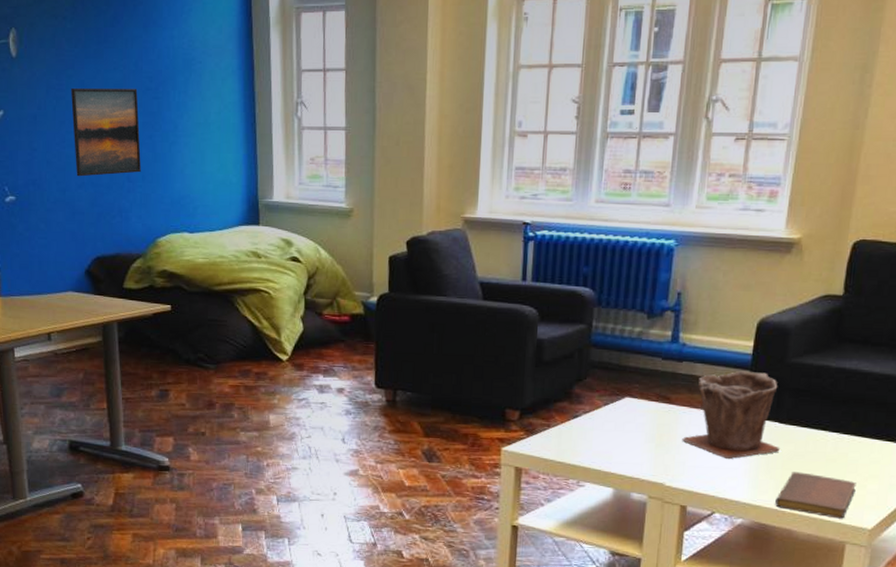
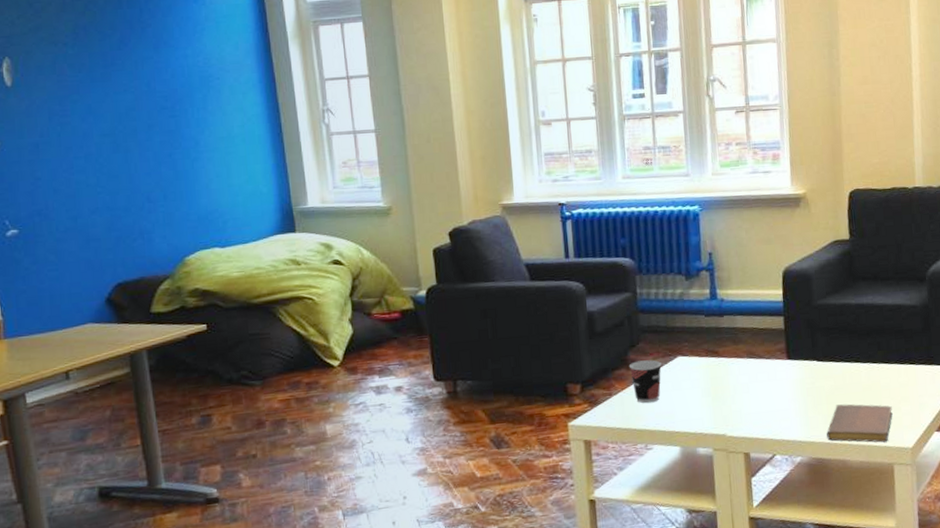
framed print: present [71,87,141,177] -> none [77,108,162,202]
cup: none [572,396,607,441] -> present [629,359,662,404]
plant pot: present [682,370,781,460] -> none [735,316,823,402]

